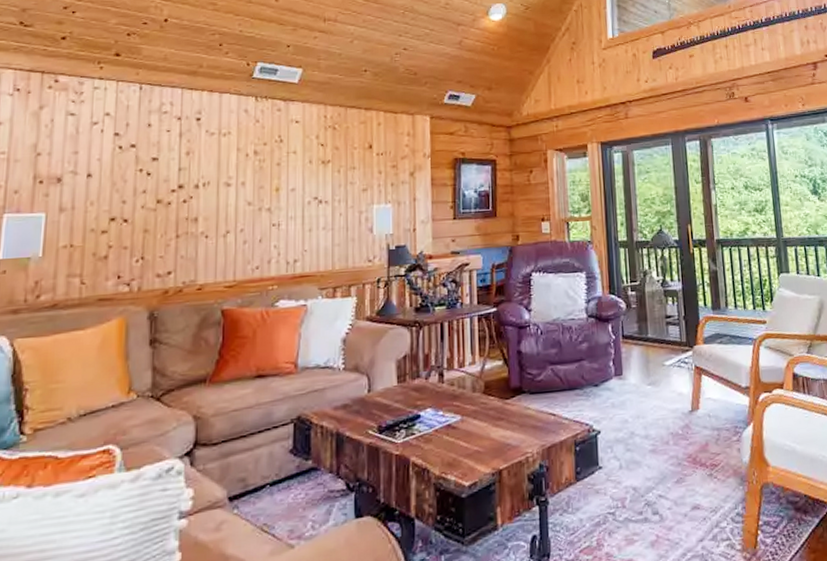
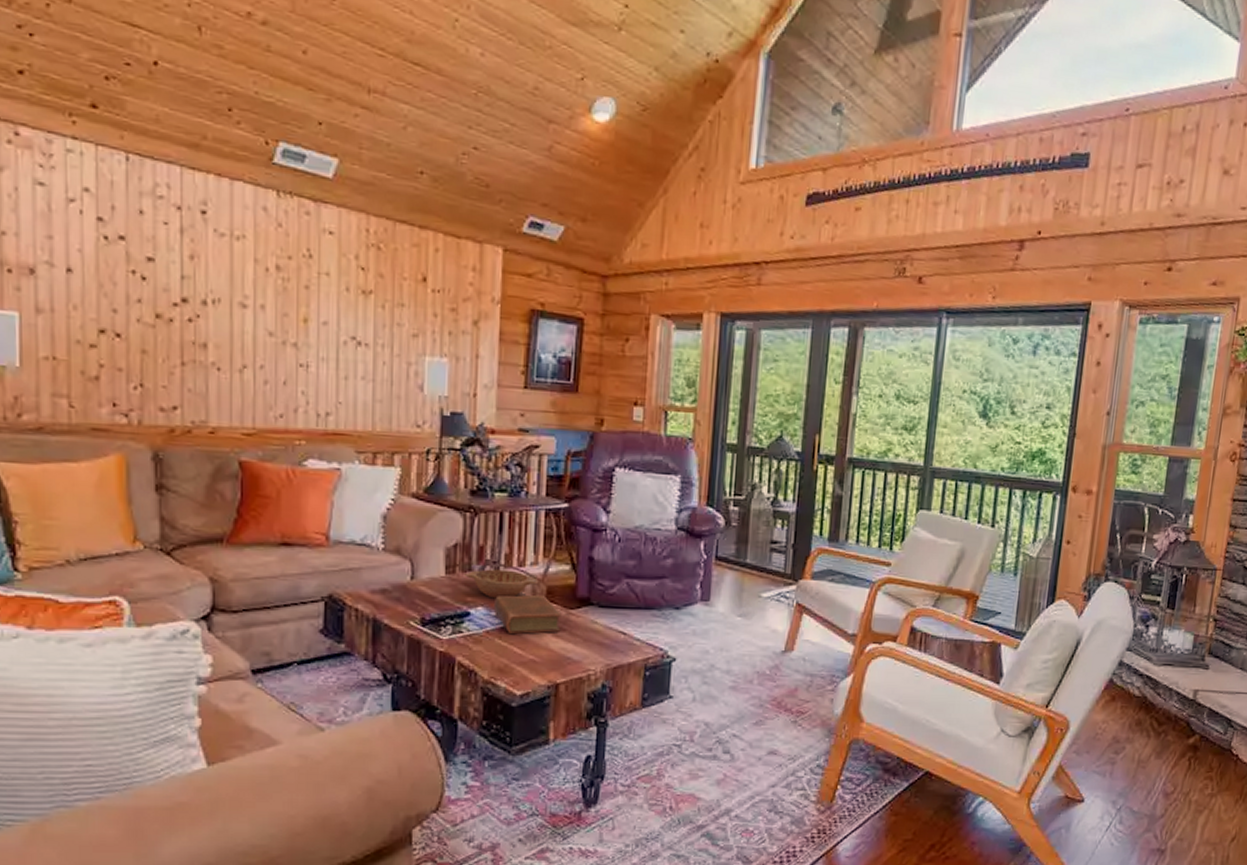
decorative bowl: none [414,372,477,400] -> present [465,569,539,599]
book: none [440,389,499,430] -> present [493,594,562,635]

